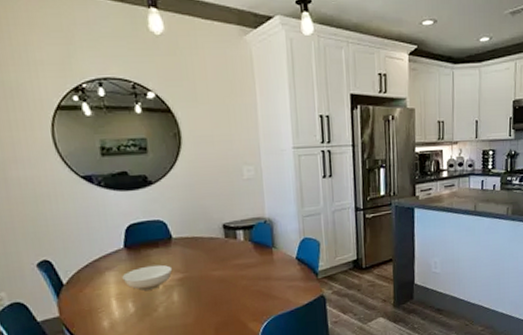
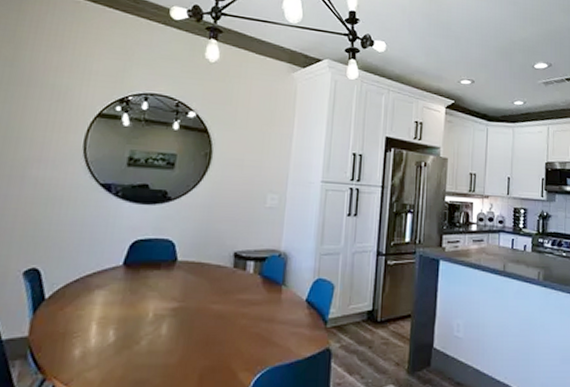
bowl: present [122,264,173,291] -> none [111,289,169,317]

